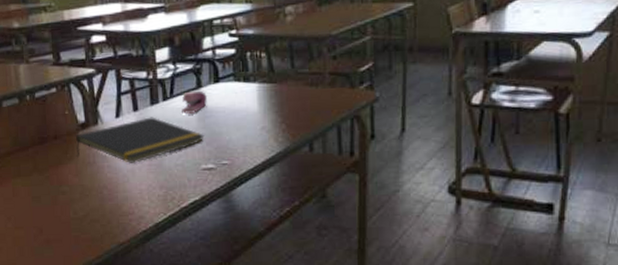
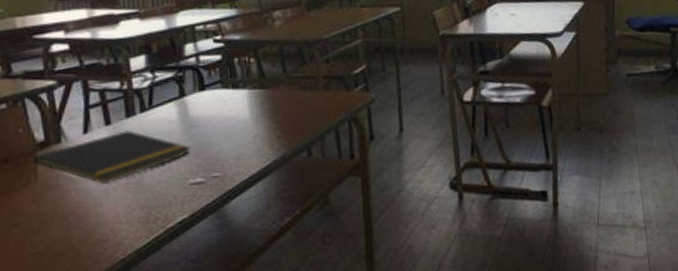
stapler: present [181,91,207,114] -> none [162,100,192,125]

